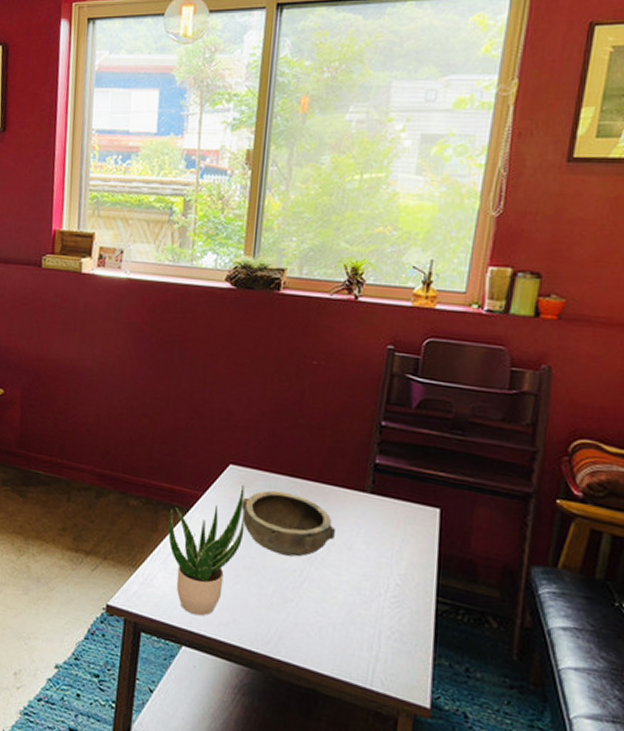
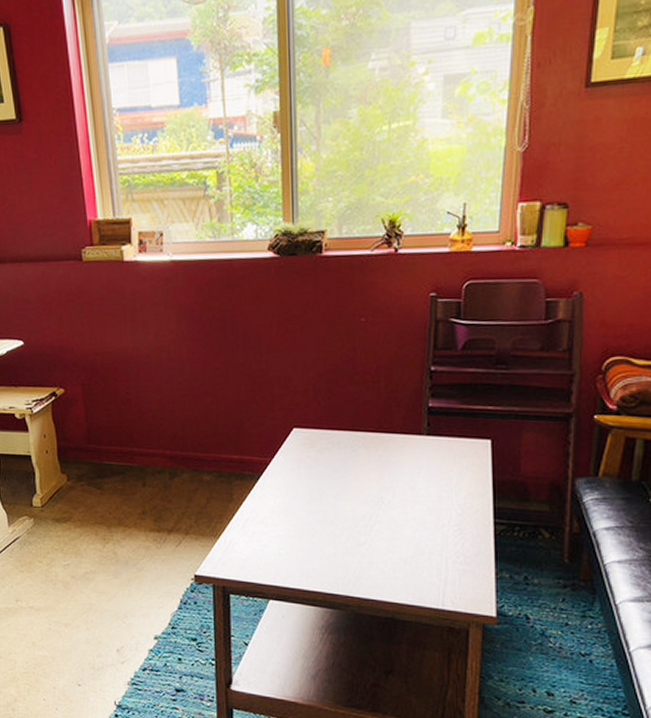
potted plant: present [168,485,245,616] -> none [242,445,314,571]
bowl: present [241,490,335,557] -> none [309,446,398,504]

